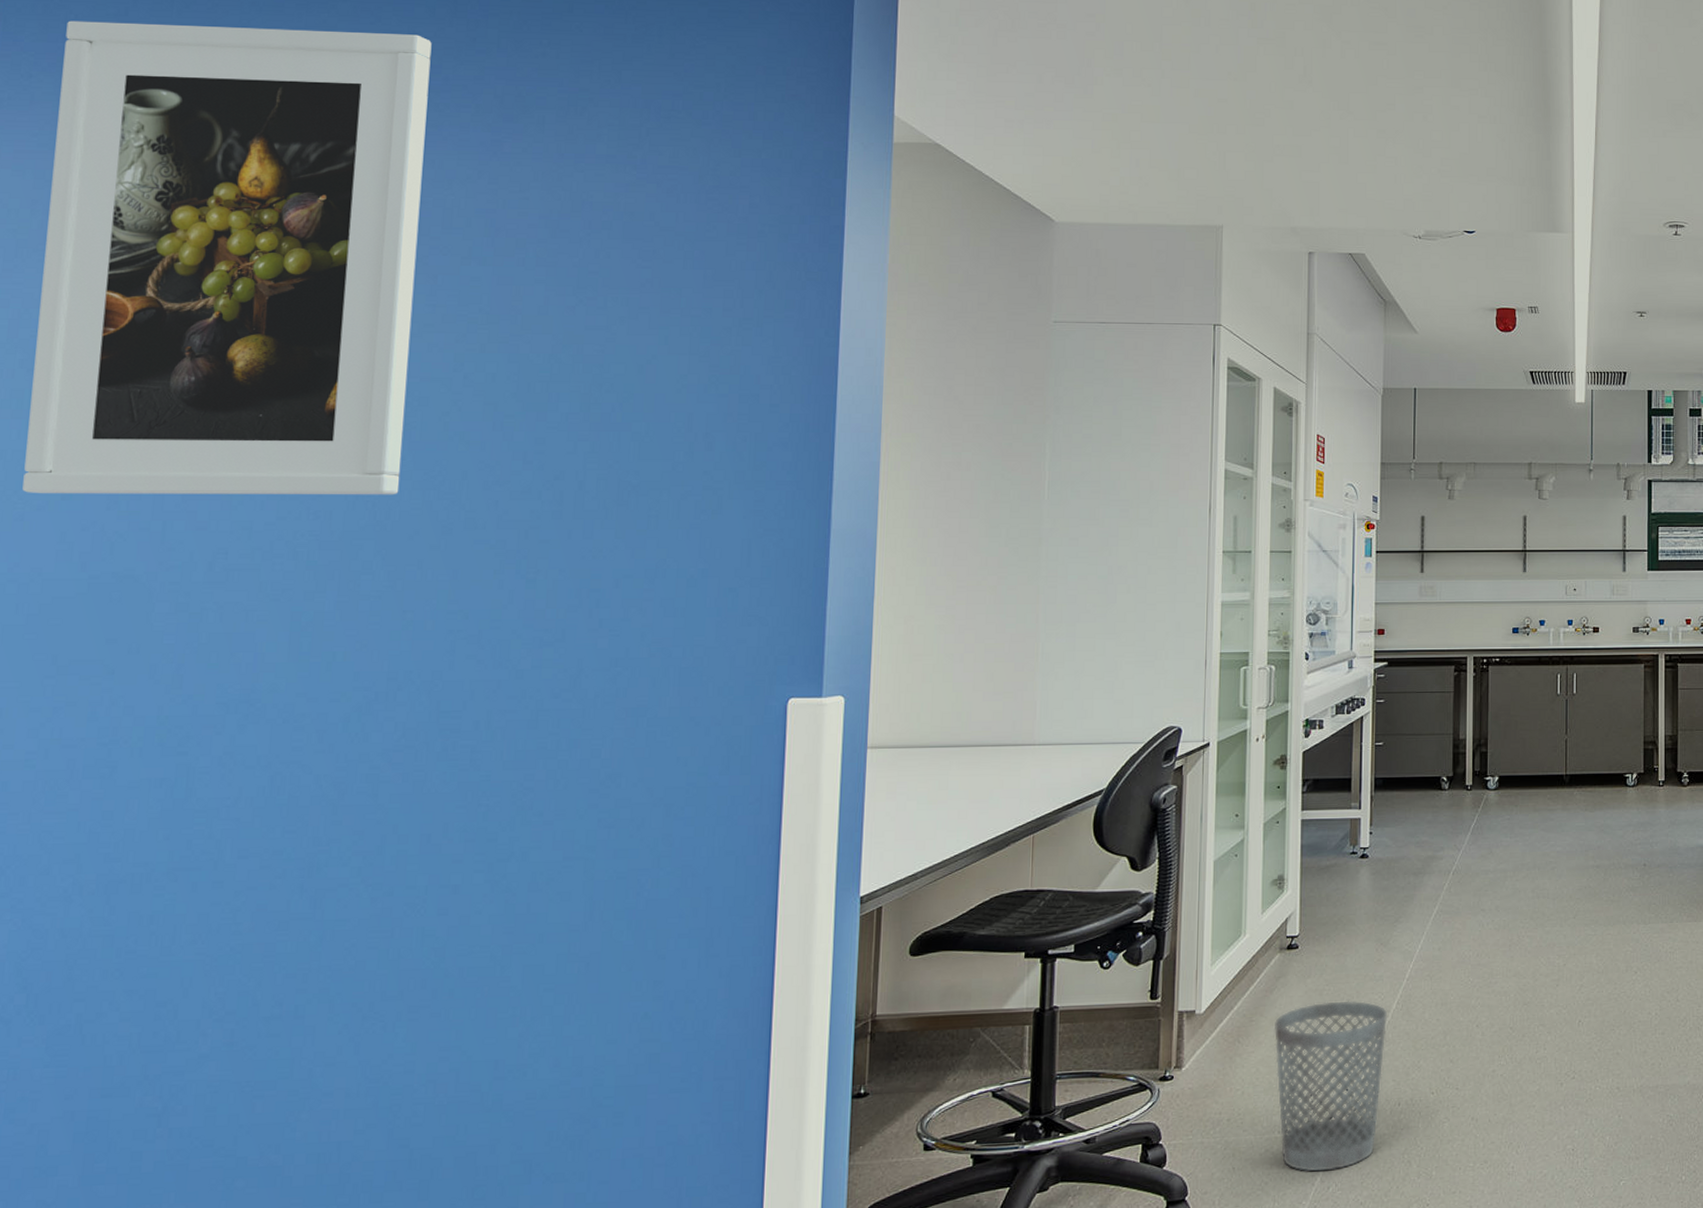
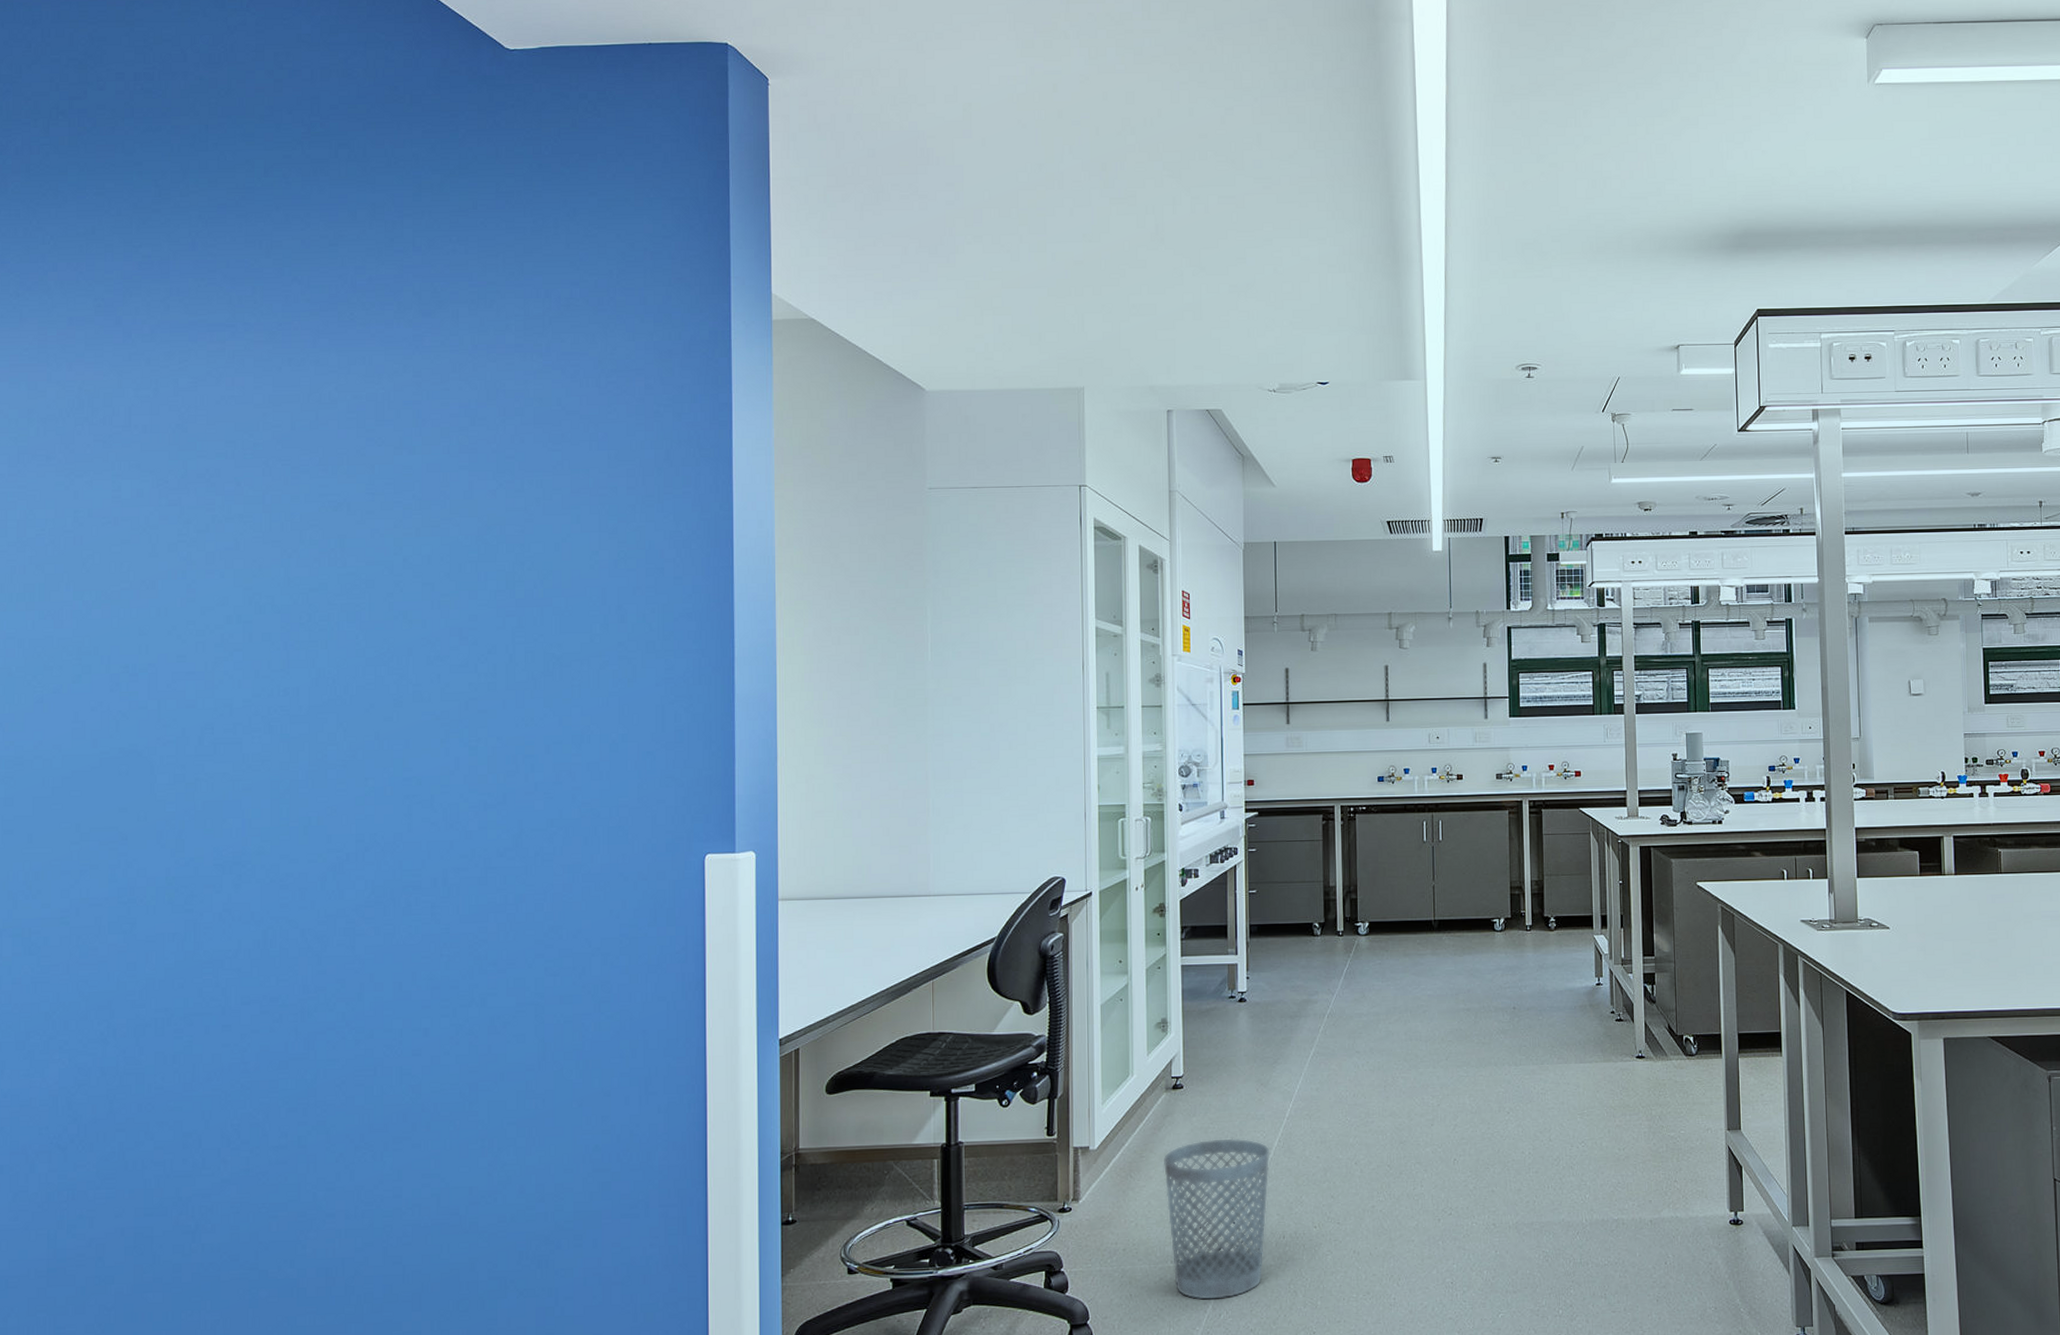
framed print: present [22,20,432,495] -> none [40,238,356,678]

